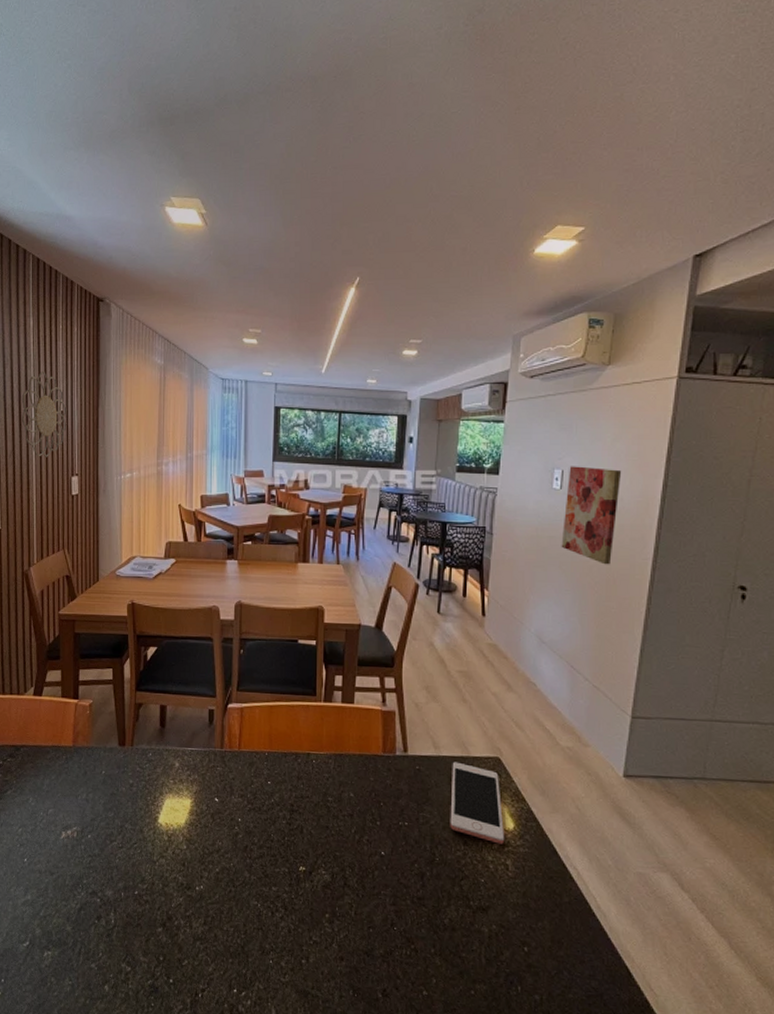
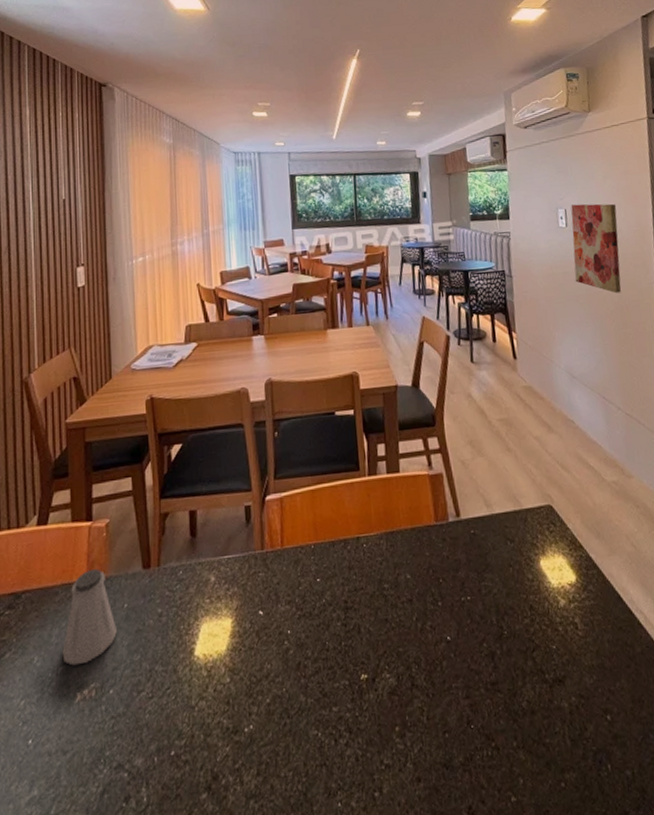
decorative wall piece: present [21,371,67,457] -> none [17,160,70,251]
saltshaker: none [51,738,95,811] -> present [62,568,117,666]
cell phone: present [450,761,504,844] -> none [506,517,569,602]

